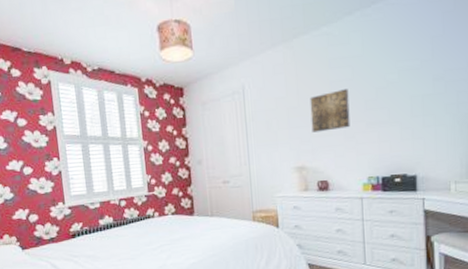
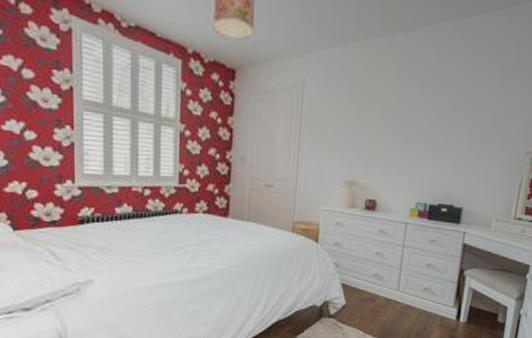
wall art: present [310,89,350,133] -> none [368,105,413,148]

